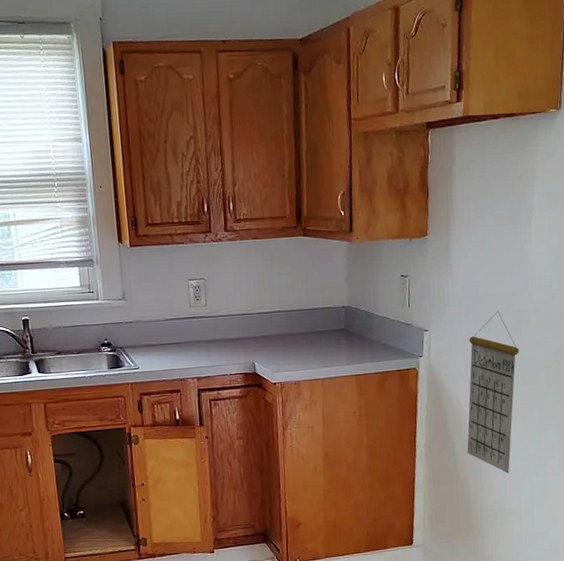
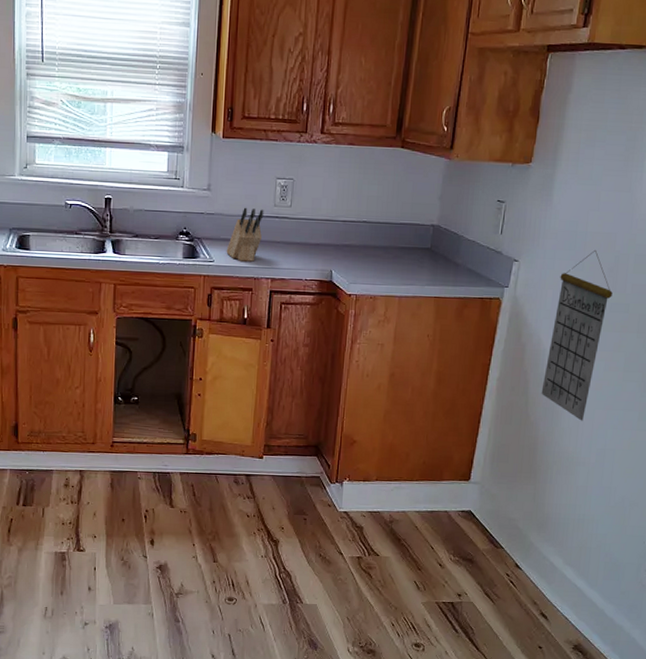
knife block: none [149,311,182,365] -> present [226,207,264,262]

